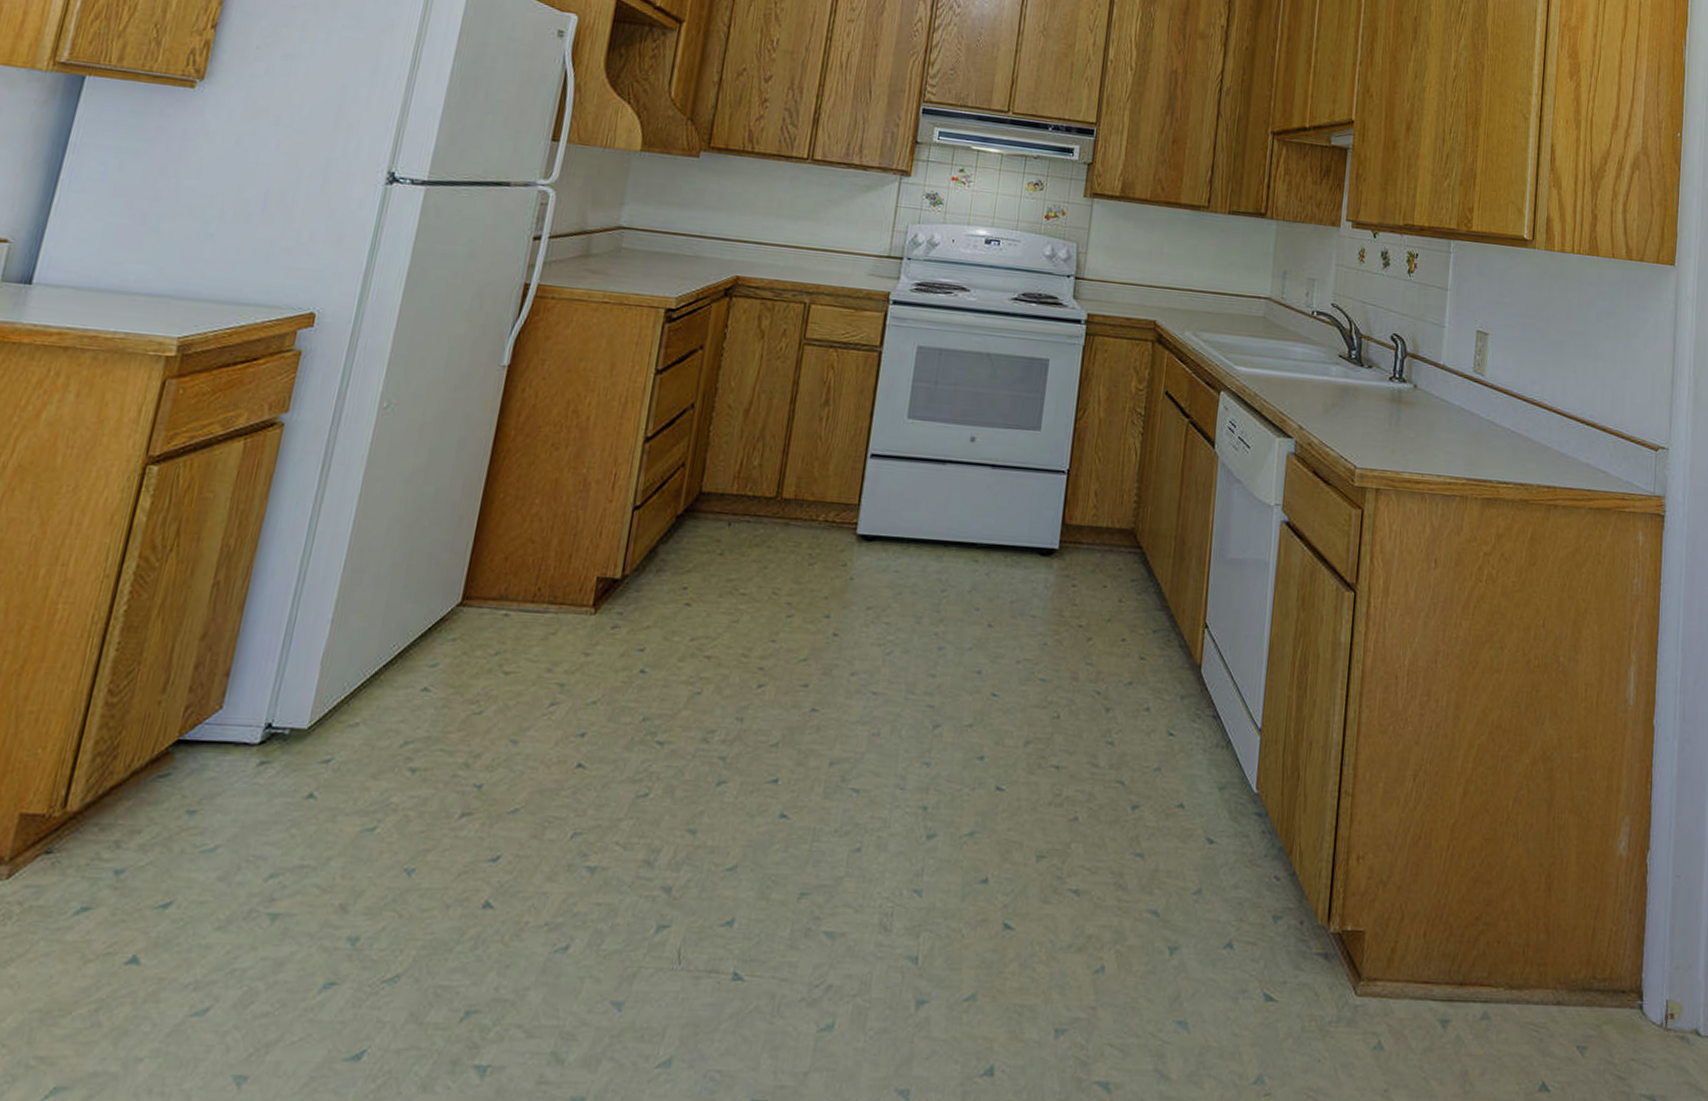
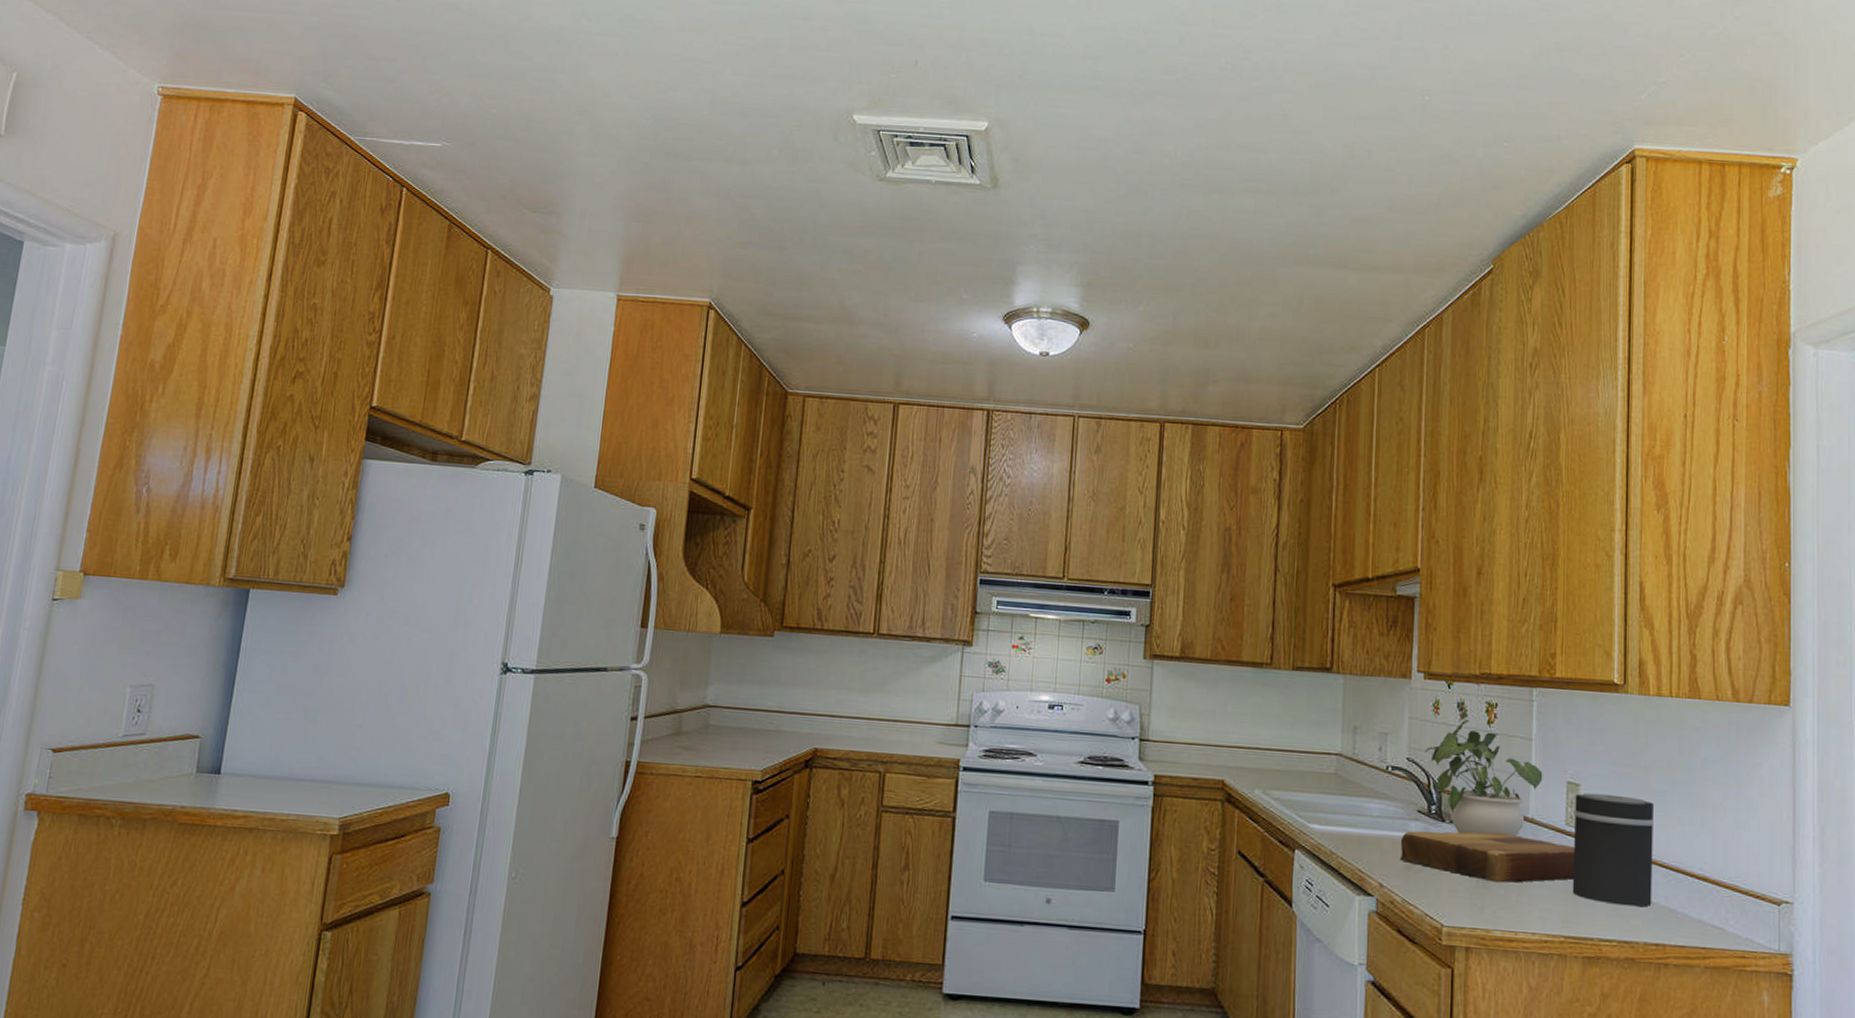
cutting board: none [1319,375,1481,427] -> present [1399,831,1576,883]
potted plant: none [1349,268,1456,382] -> present [1425,719,1543,836]
cylinder: none [1475,341,1552,451] -> present [1572,792,1654,907]

